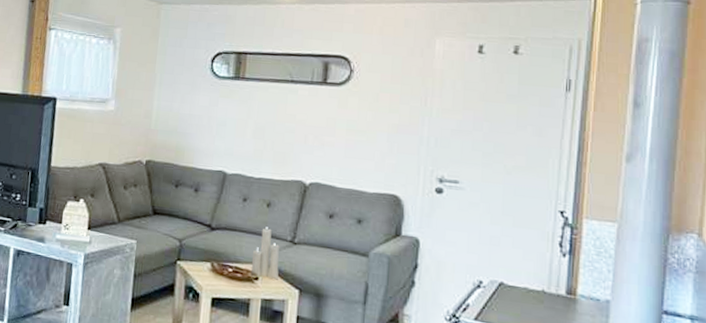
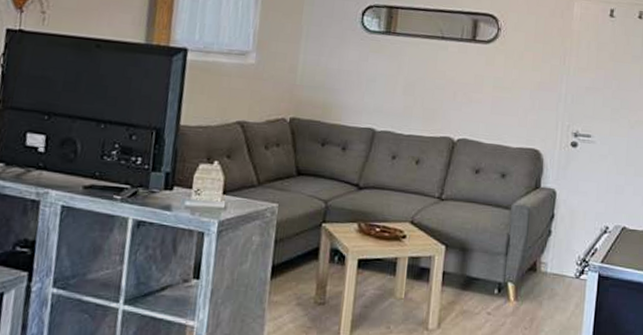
candle: present [250,227,279,280] -> none [398,184,427,237]

